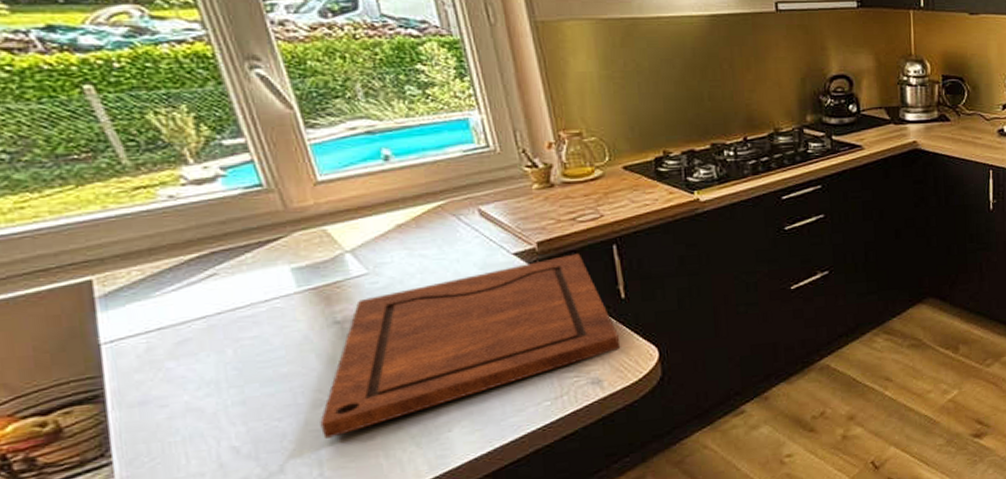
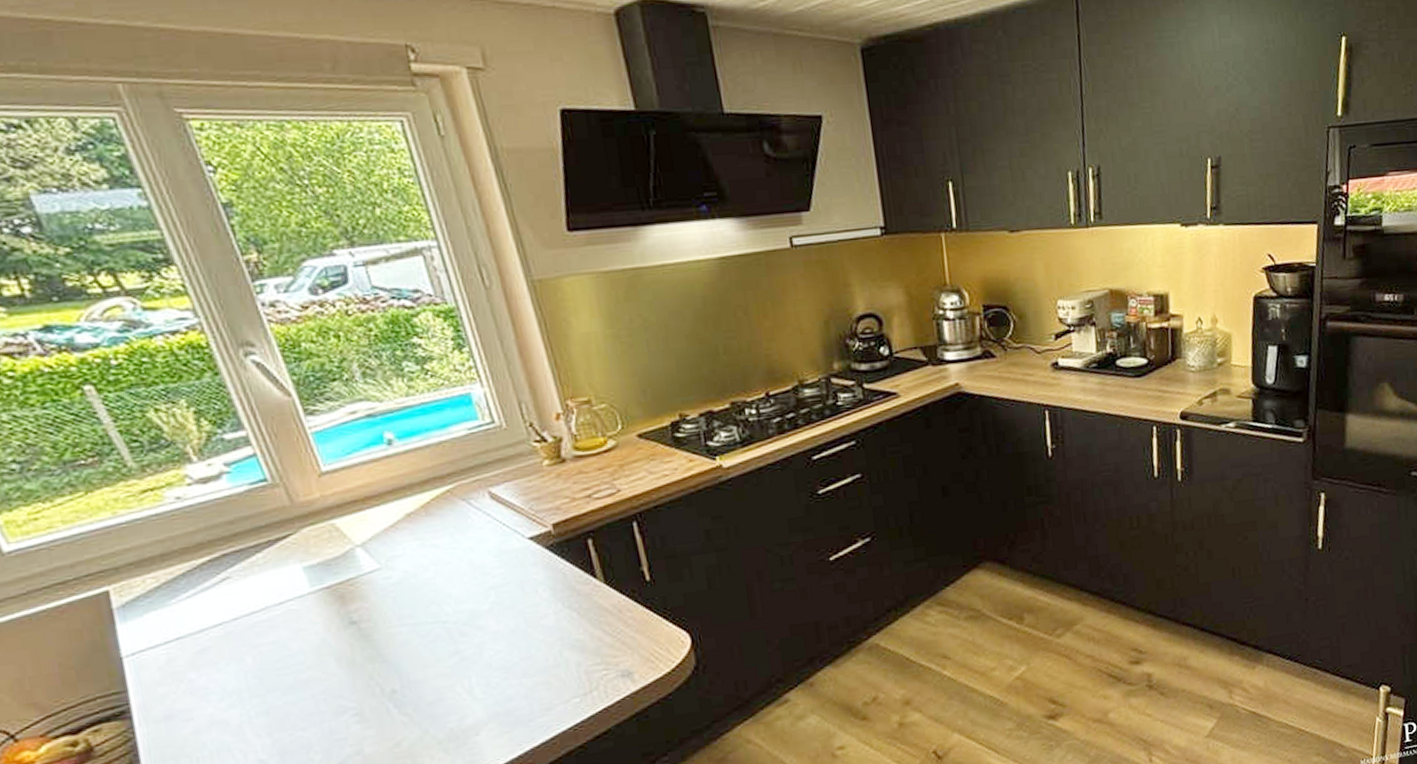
cutting board: present [320,253,621,438] -> none [344,533,650,747]

